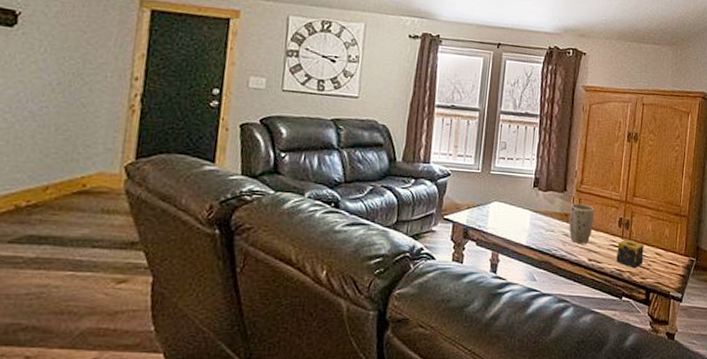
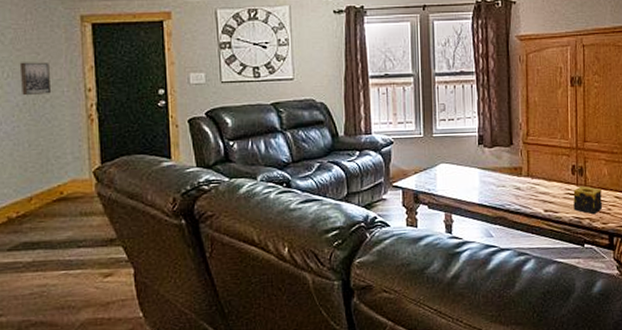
wall art: none [58,38,96,77] -> present [19,62,52,96]
plant pot: present [568,203,595,244] -> none [518,155,545,196]

